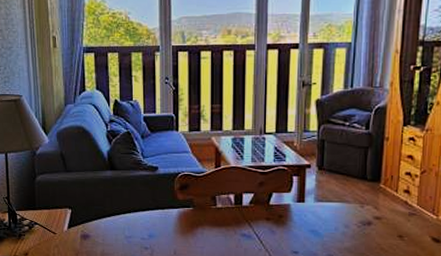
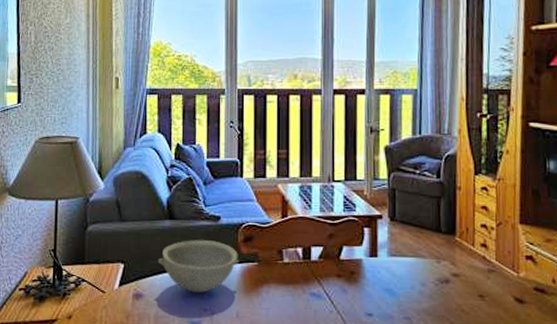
bowl: none [101,188,176,234] -> present [157,240,239,293]

